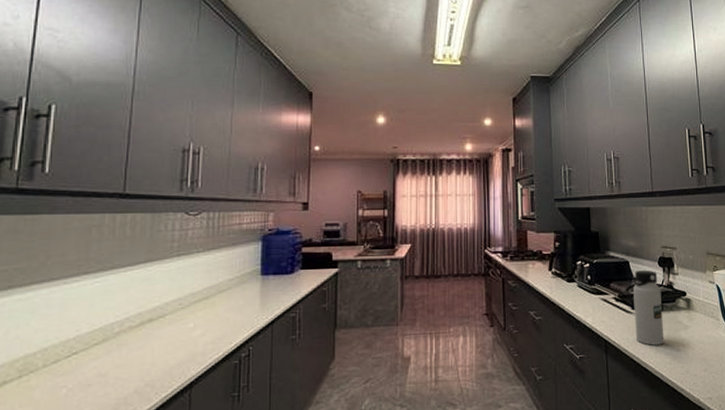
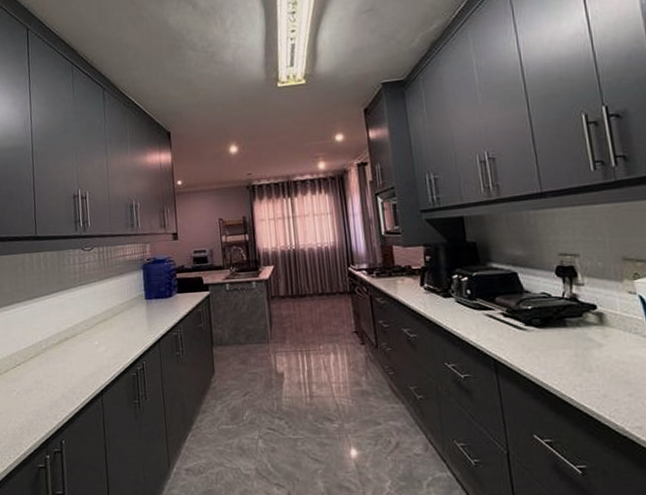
water bottle: present [633,269,664,346] -> none [524,281,571,366]

